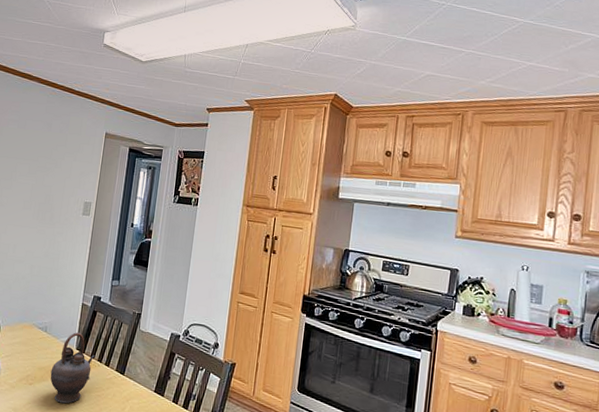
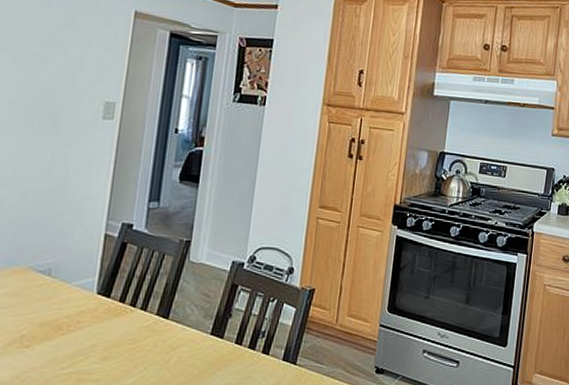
teapot: present [50,332,96,404] -> none [57,272,127,366]

